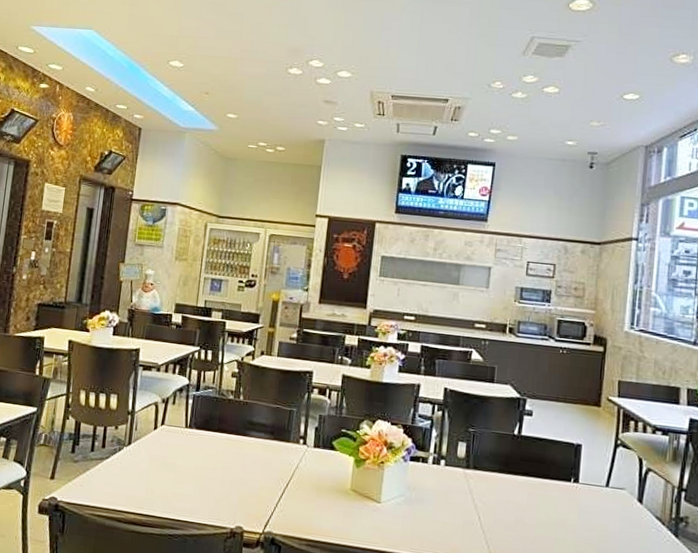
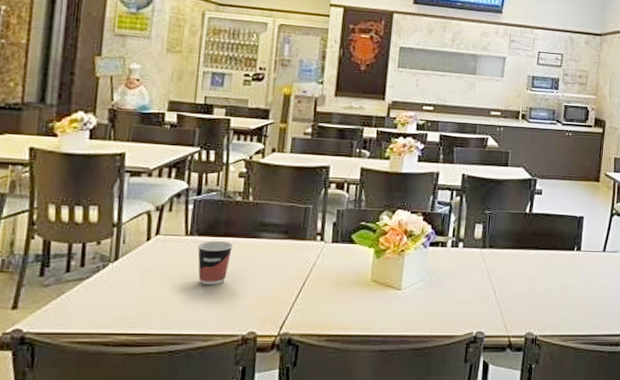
cup: none [194,434,226,477] -> present [197,241,234,286]

